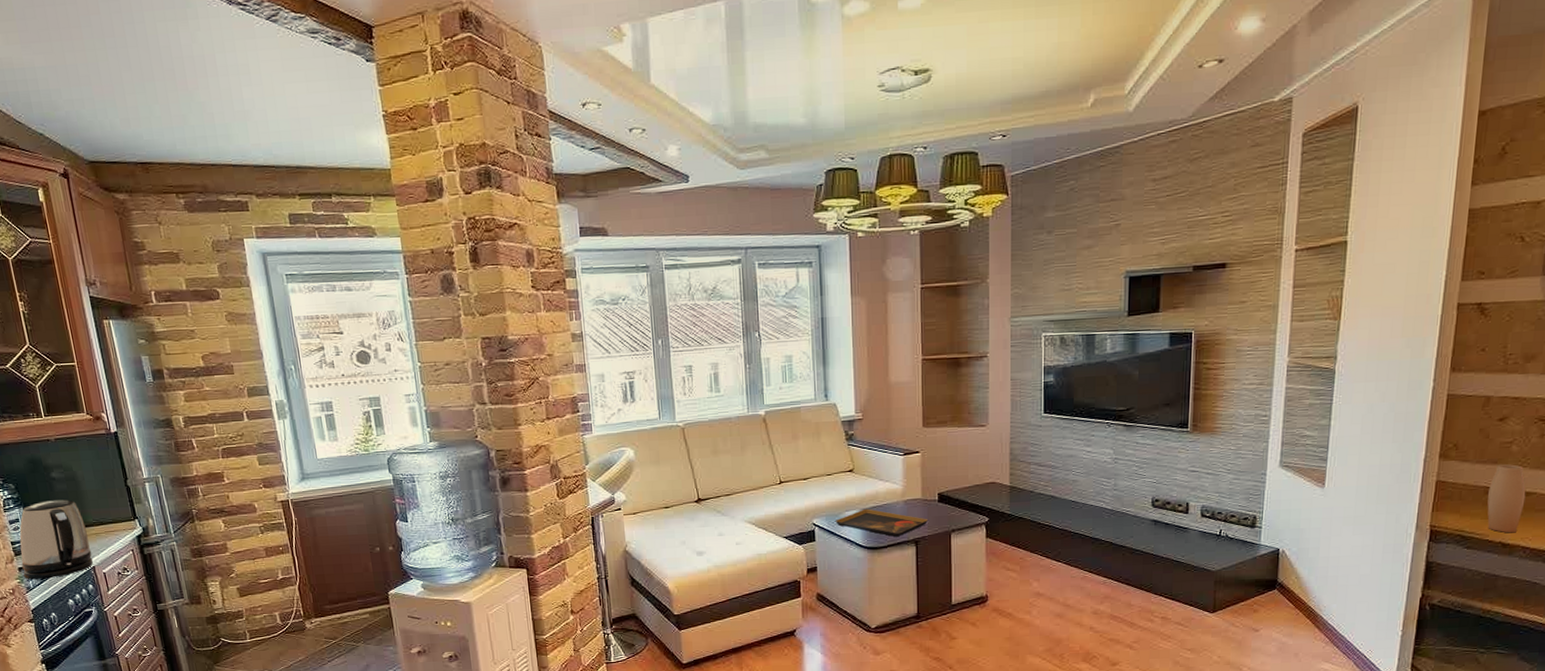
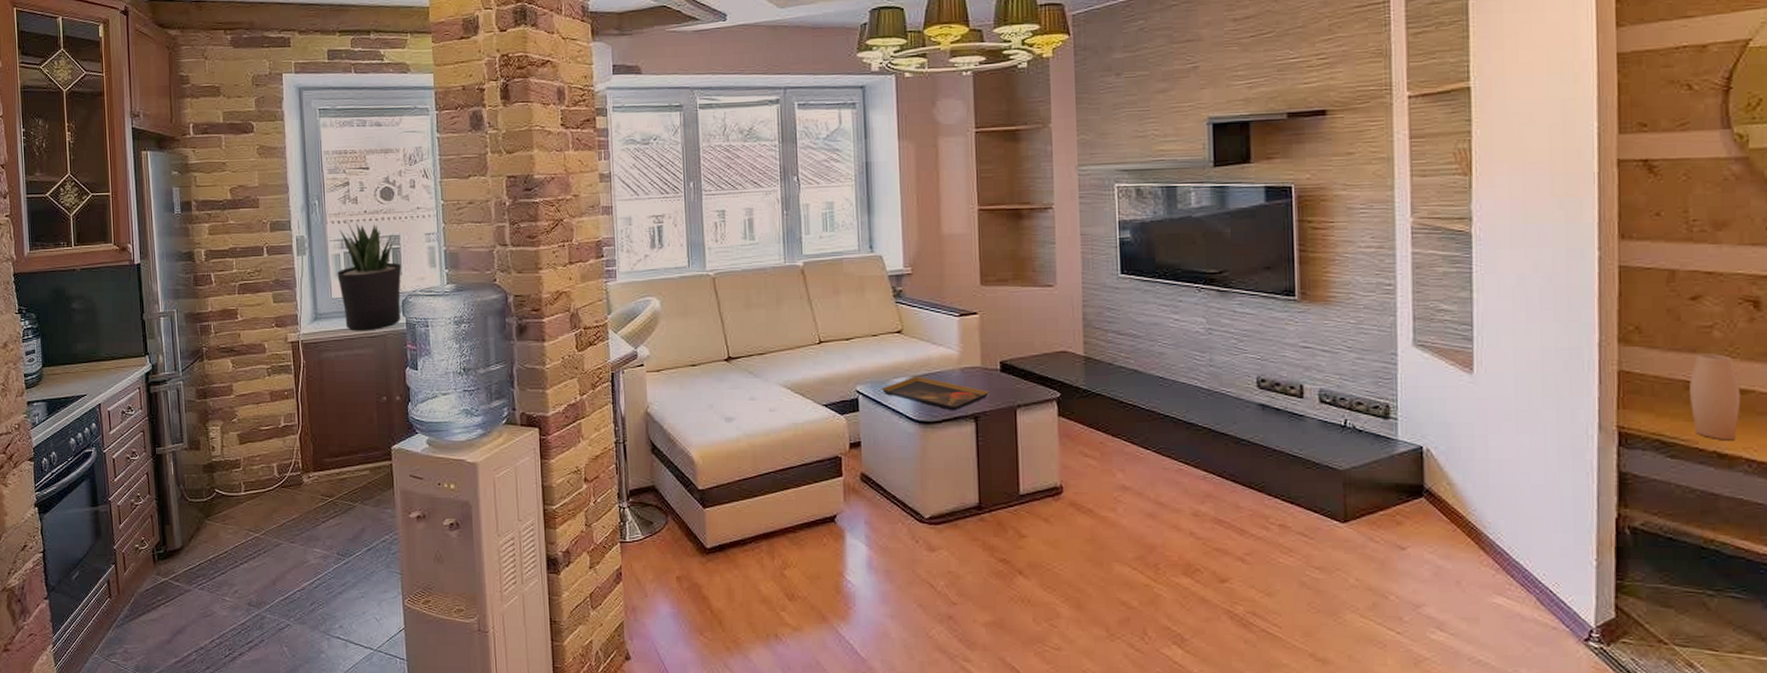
kettle: present [19,499,93,580] -> none [31,332,100,415]
planter: none [318,382,387,489] -> present [337,218,402,331]

